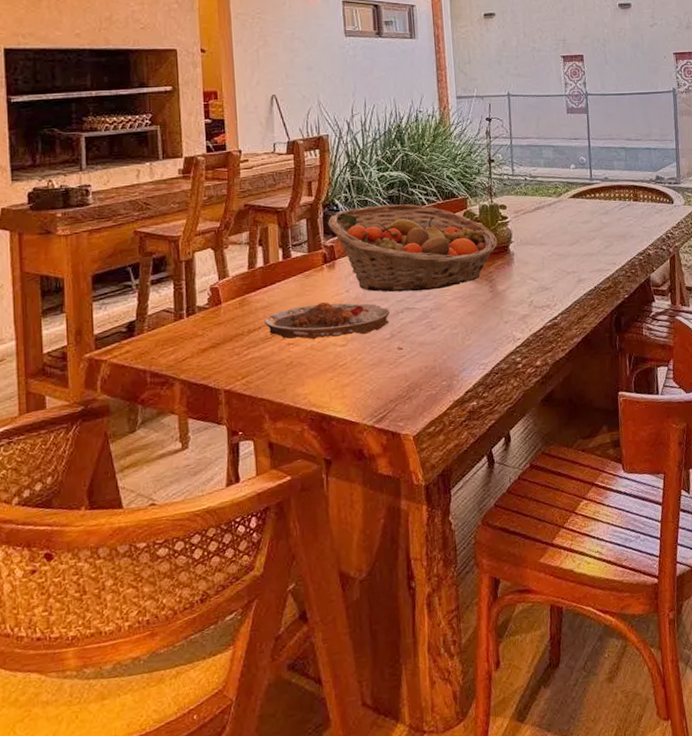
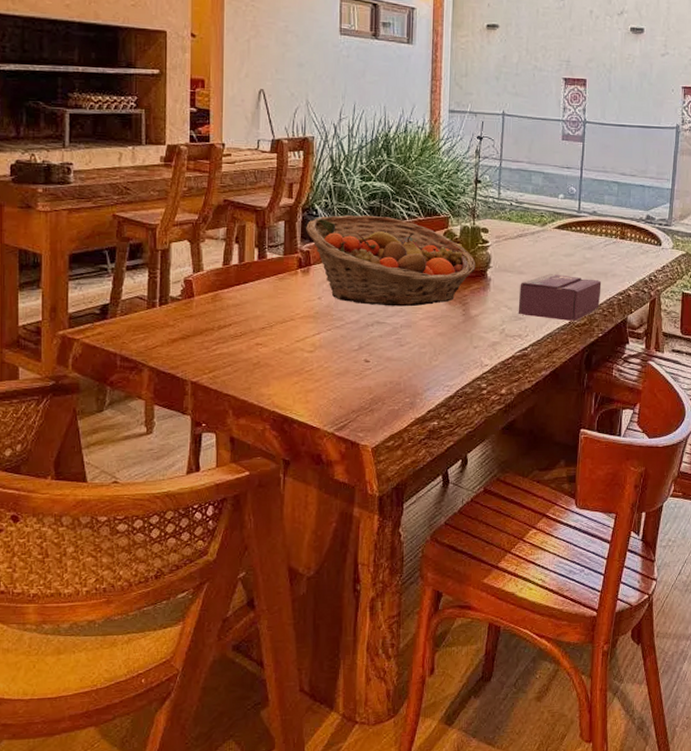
plate: present [265,302,390,340] -> none [235,307,360,343]
tissue box: none [543,241,622,287] -> present [518,273,602,322]

